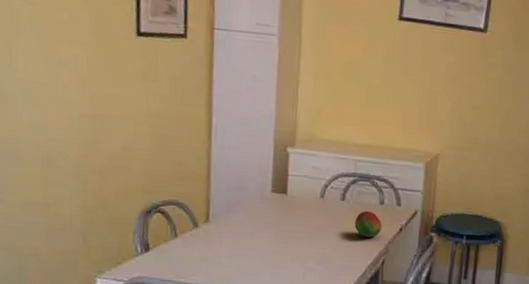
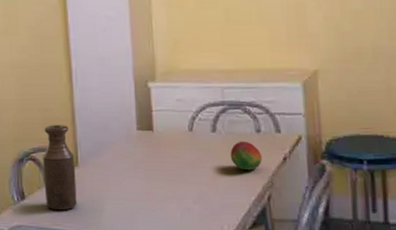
bottle: none [171,179,206,264] -> present [42,125,77,211]

